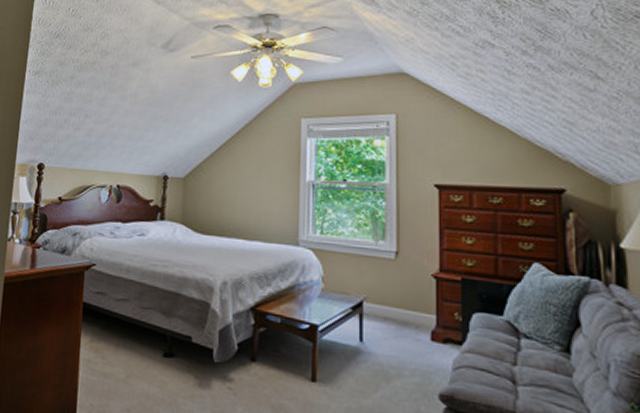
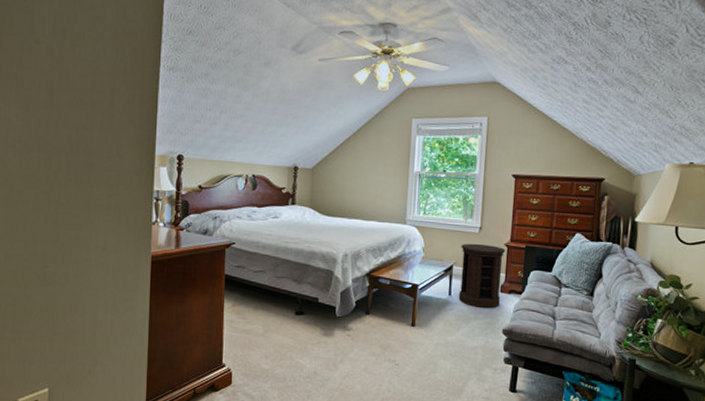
side table: none [372,272,434,363] -> present [458,243,506,309]

